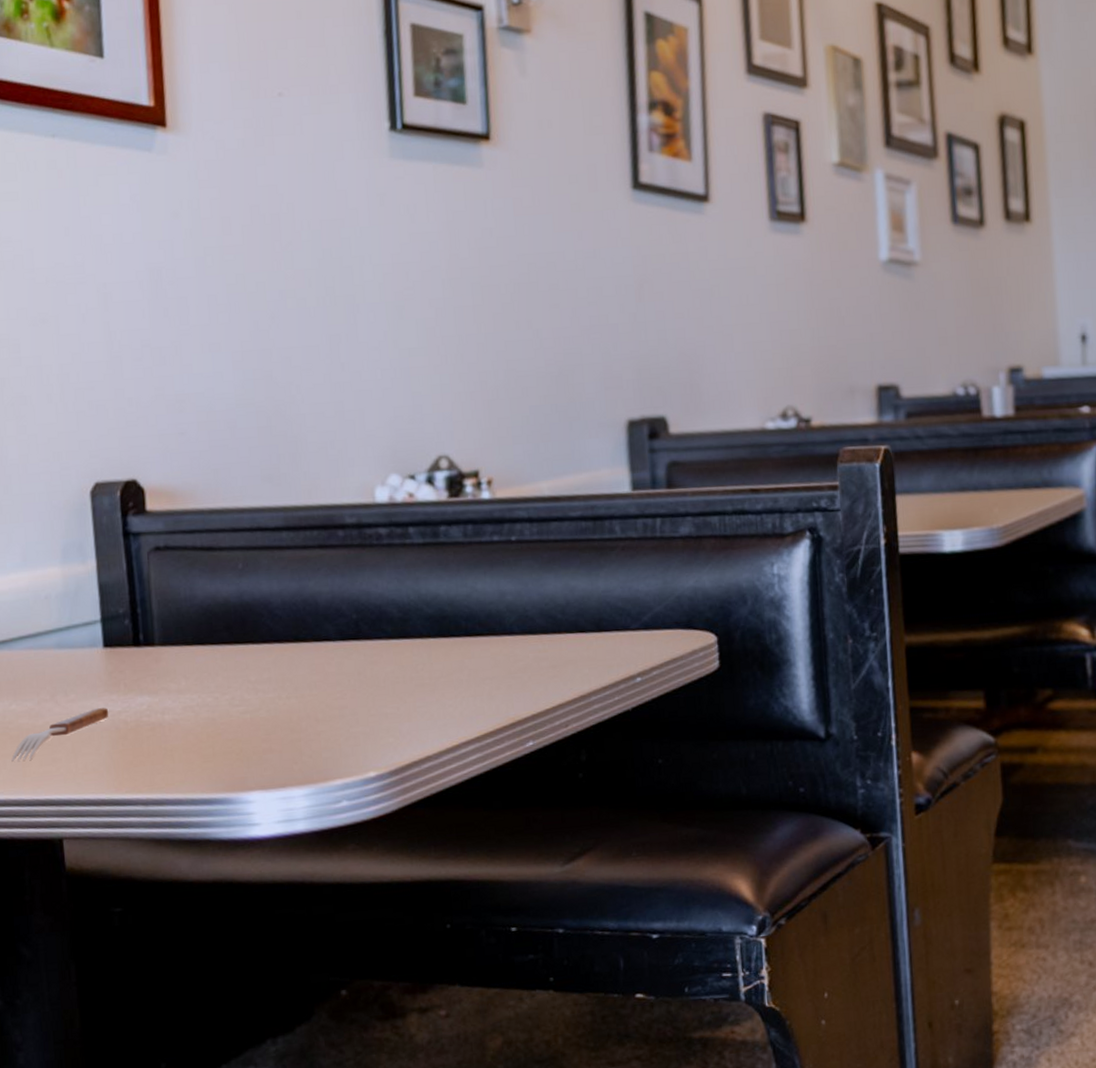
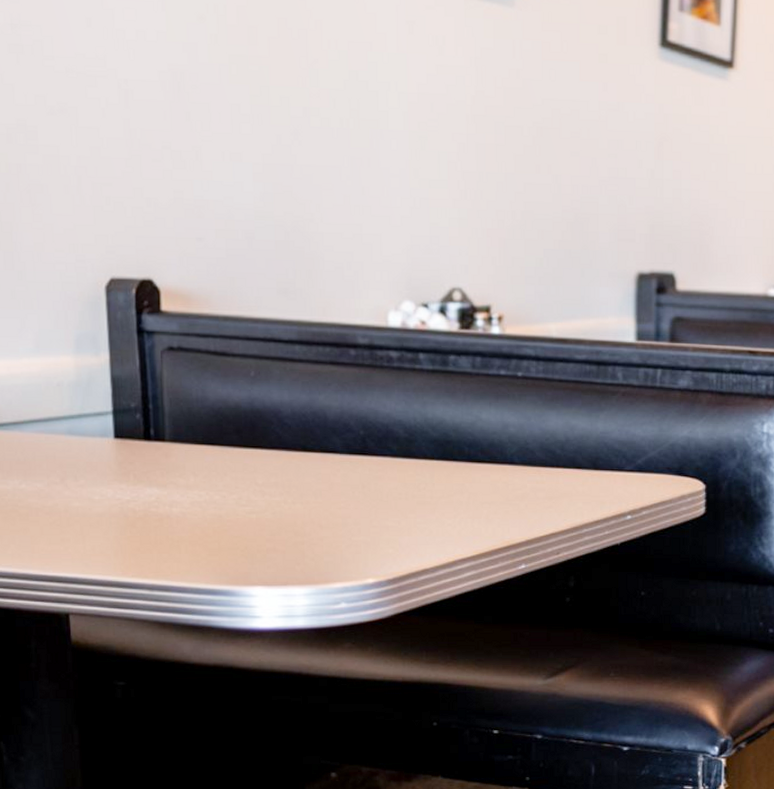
fork: present [11,708,109,762] -> none [20,495,118,538]

